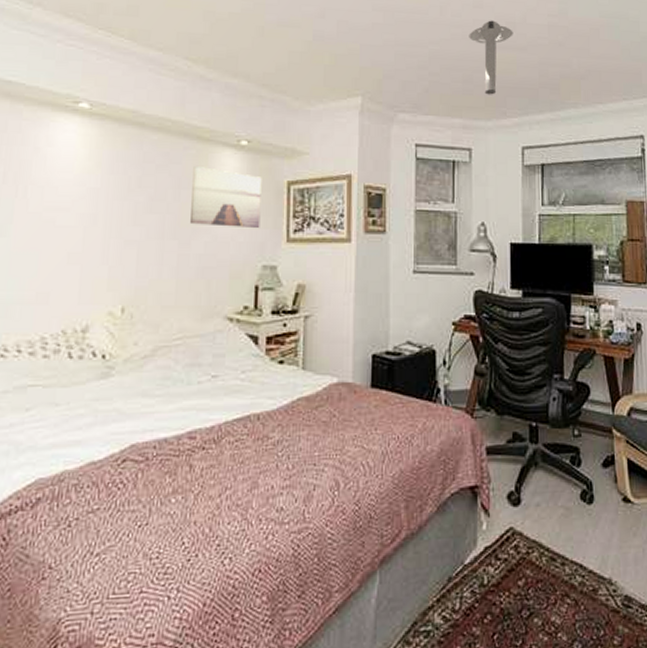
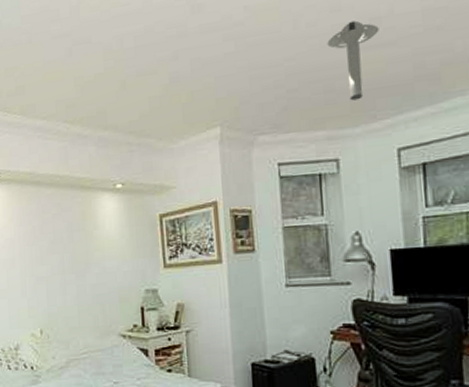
wall art: present [190,167,262,228] -> none [81,211,140,260]

